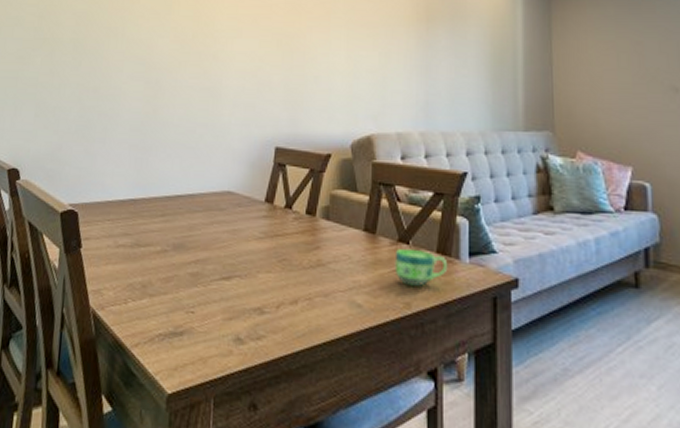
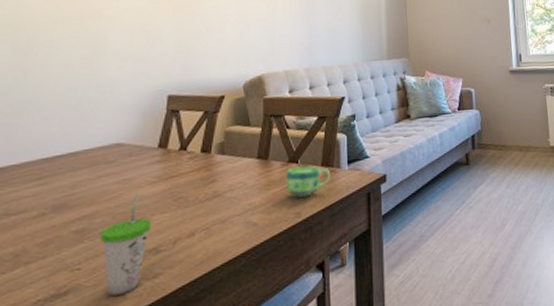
cup: none [211,246,258,349] -> present [100,193,152,296]

